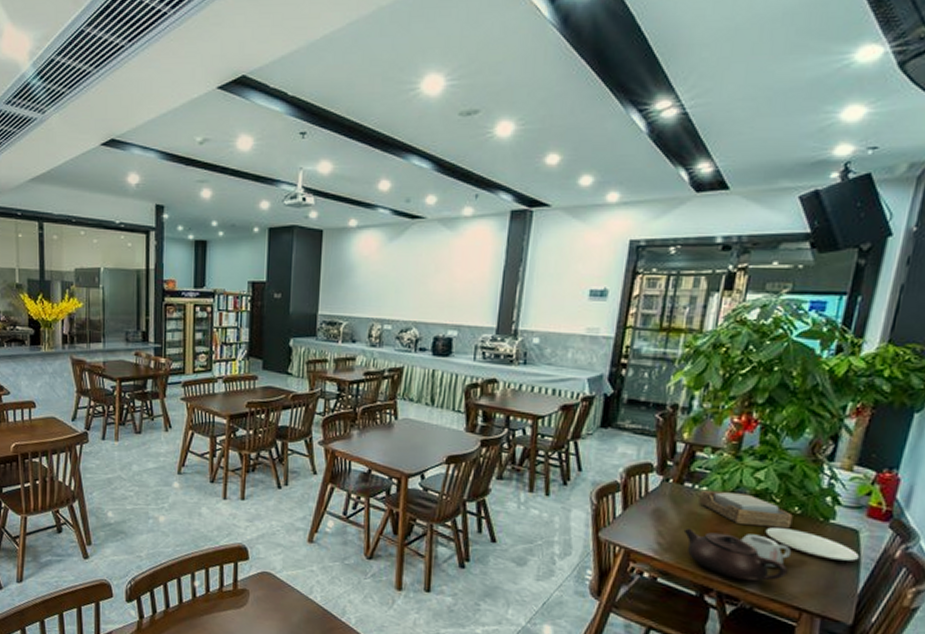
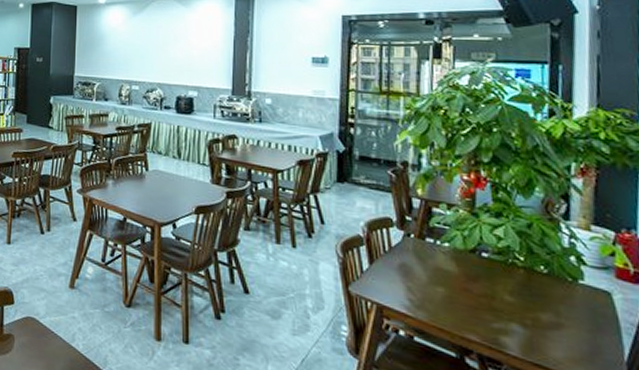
teapot: present [683,528,788,582] -> none [432,284,547,344]
napkin holder: present [699,489,793,529] -> none [442,245,541,289]
cup: present [741,534,792,568] -> none [492,292,547,330]
plate: present [765,527,860,562] -> none [515,286,619,326]

